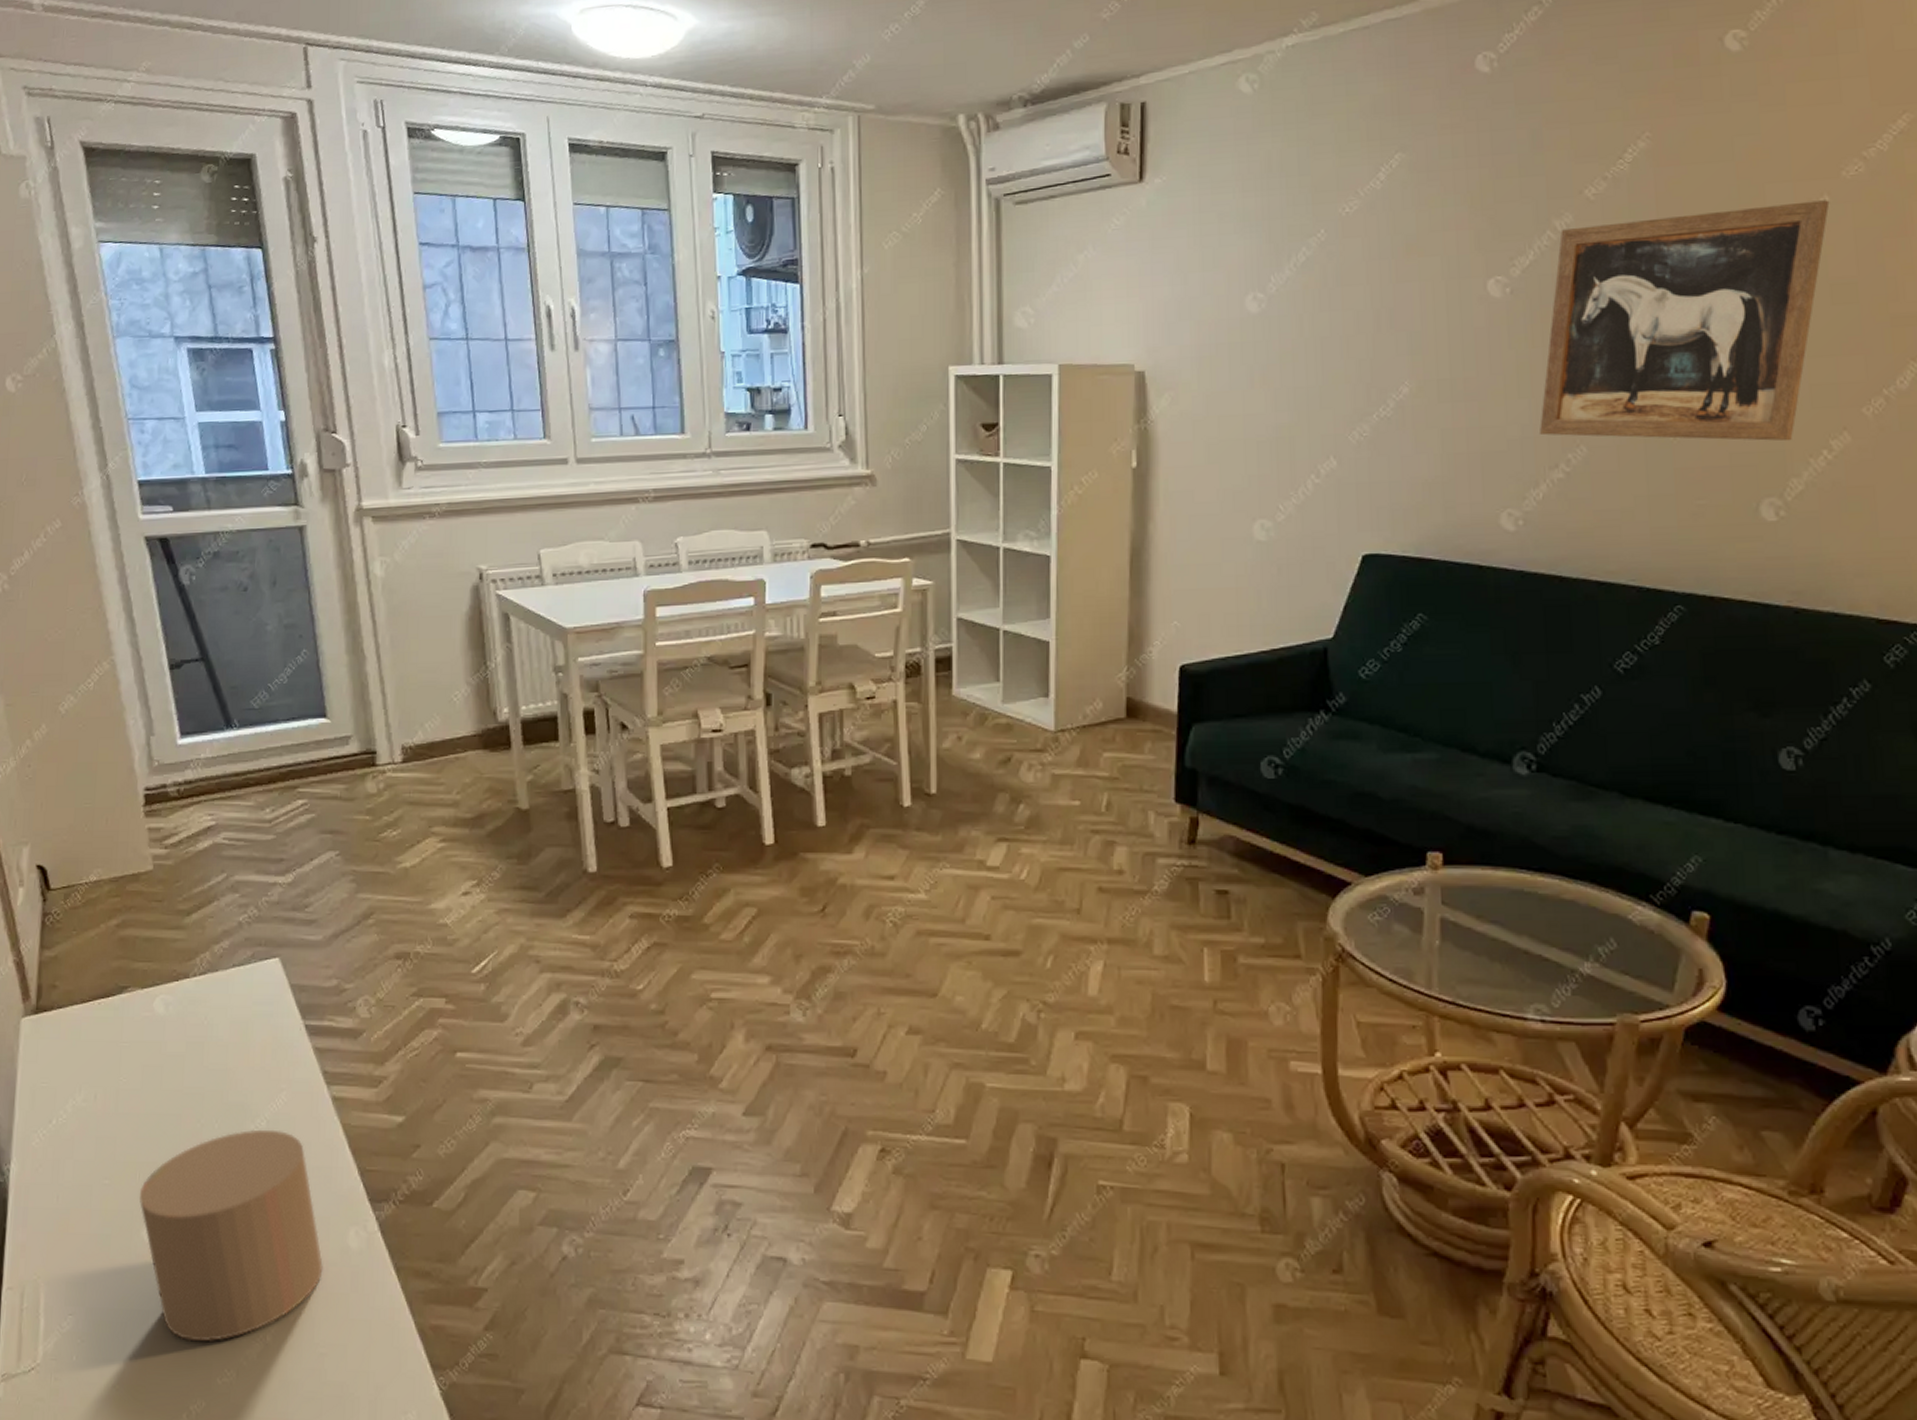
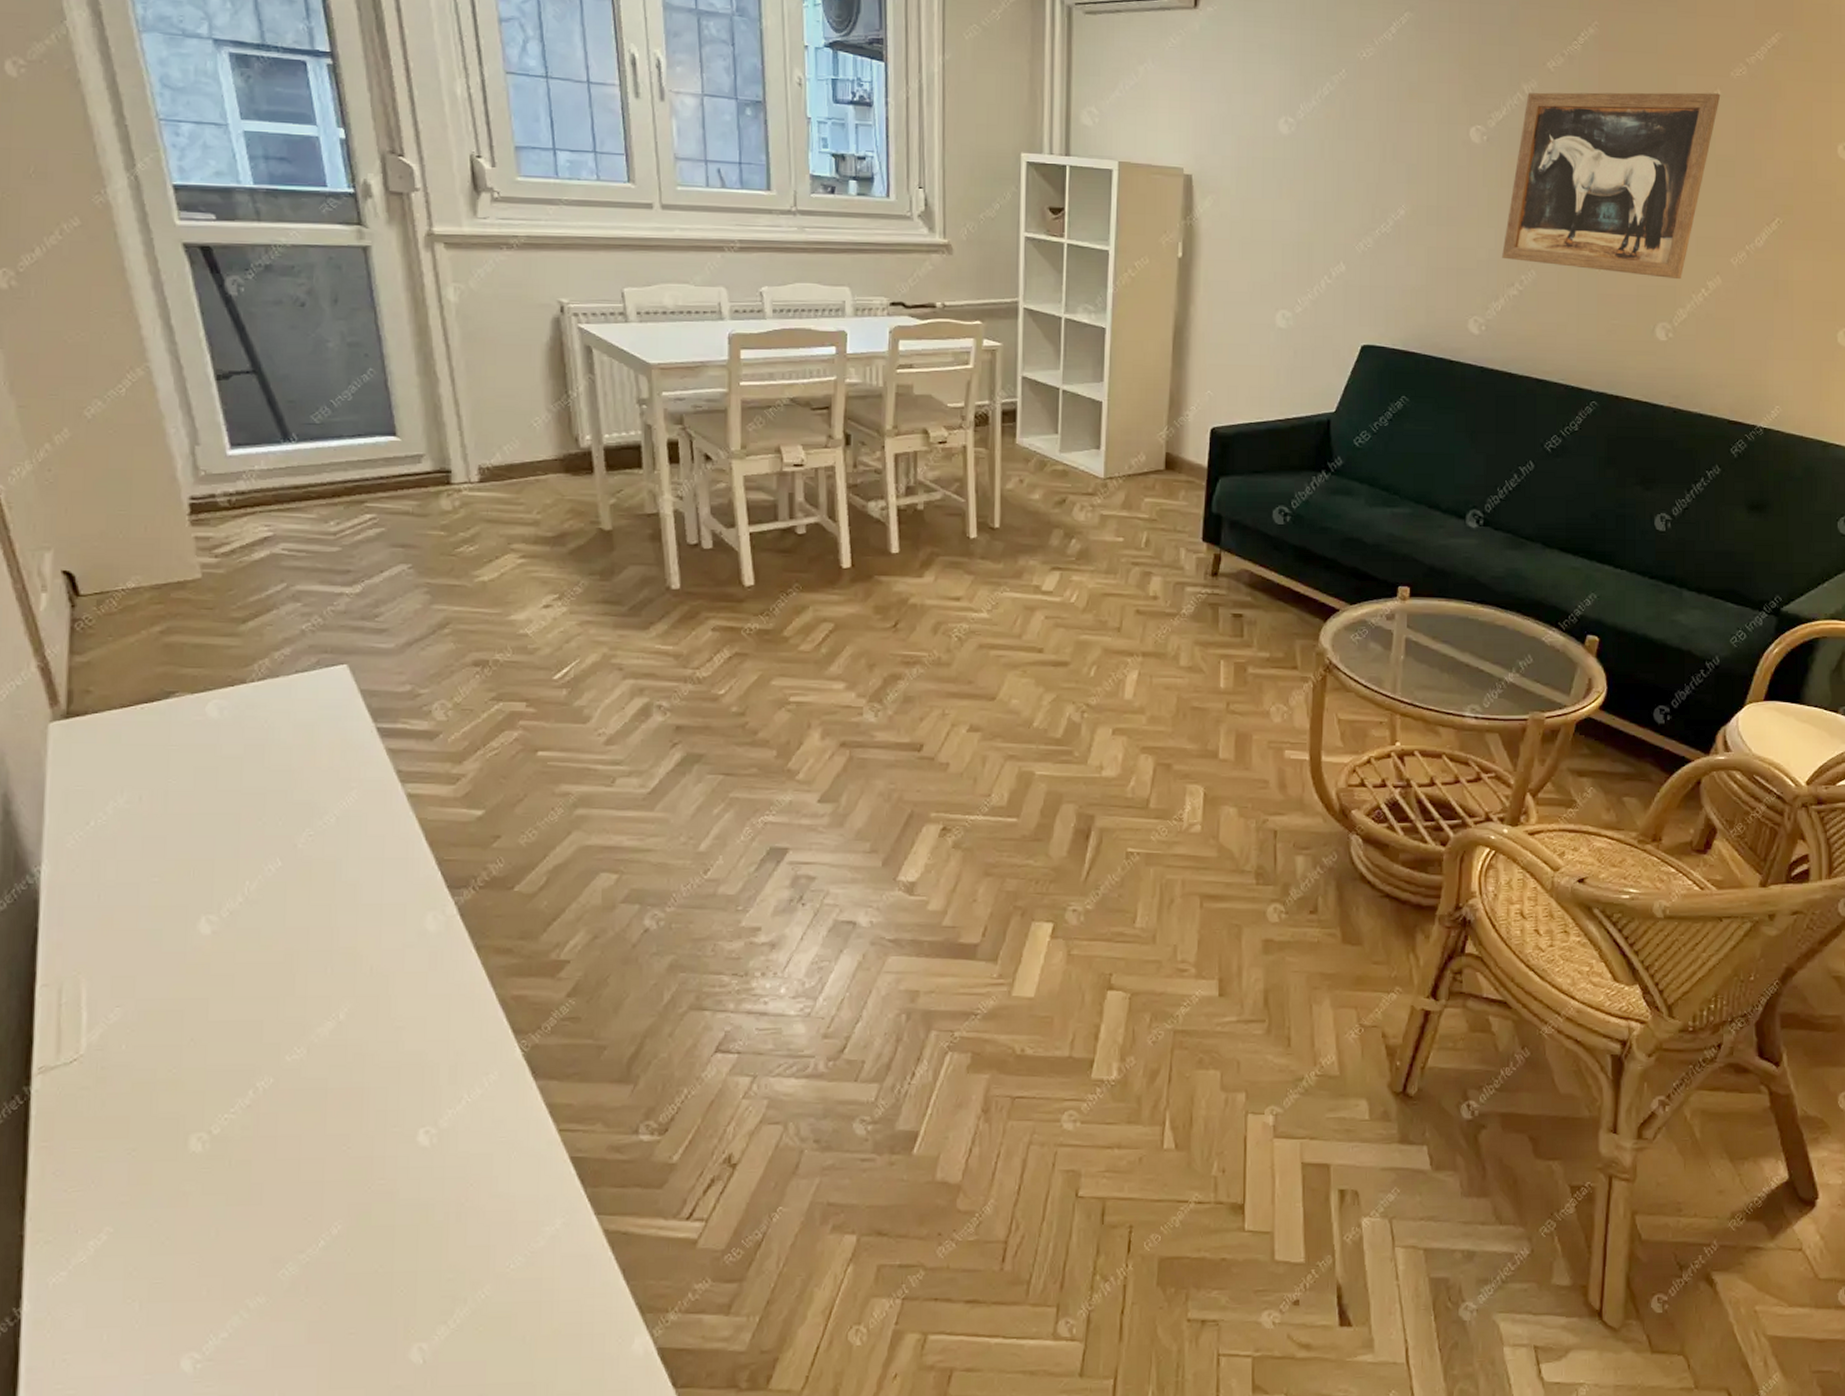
candle: present [140,1129,323,1342] -> none [195,825,399,1024]

